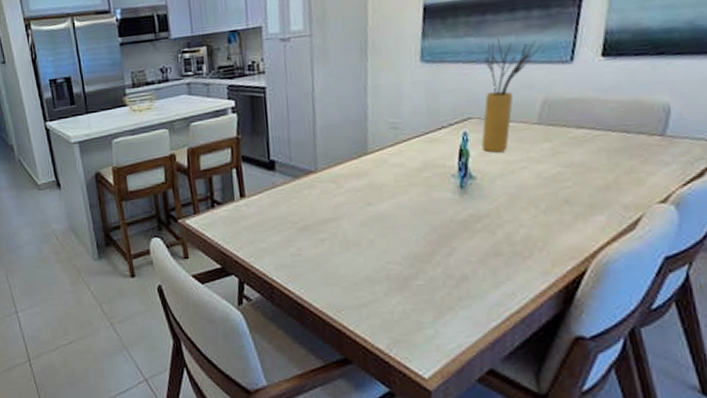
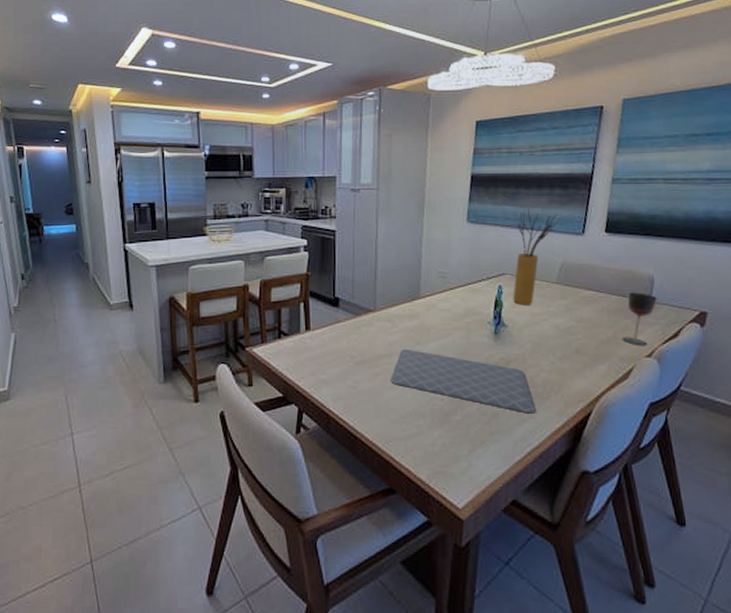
placemat: none [339,210,515,275] -> present [391,348,536,414]
wineglass: none [626,126,675,191] -> present [622,292,657,346]

